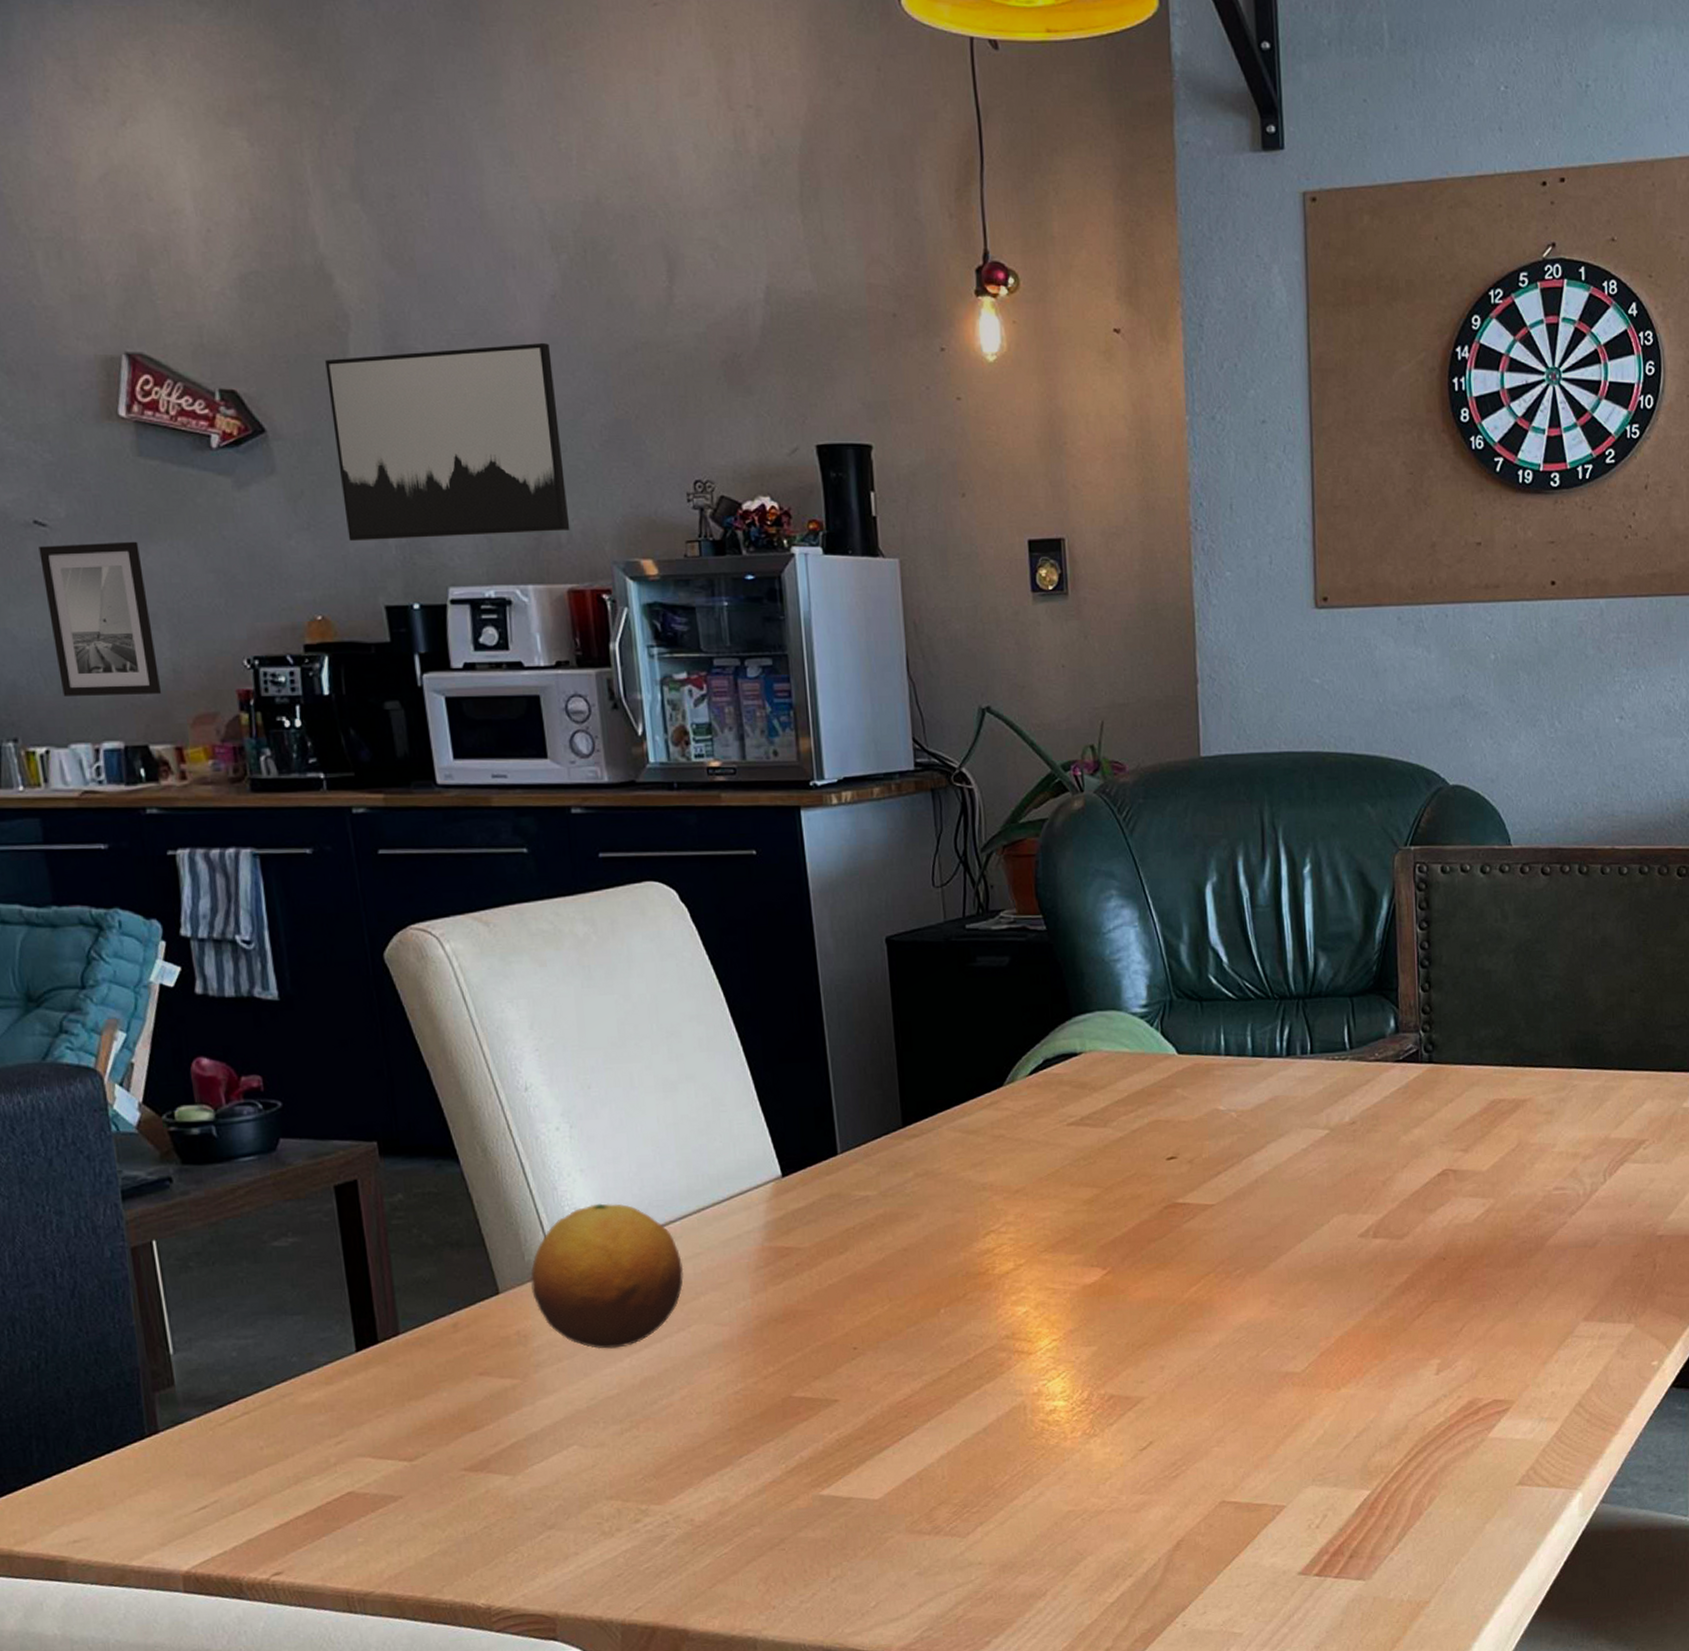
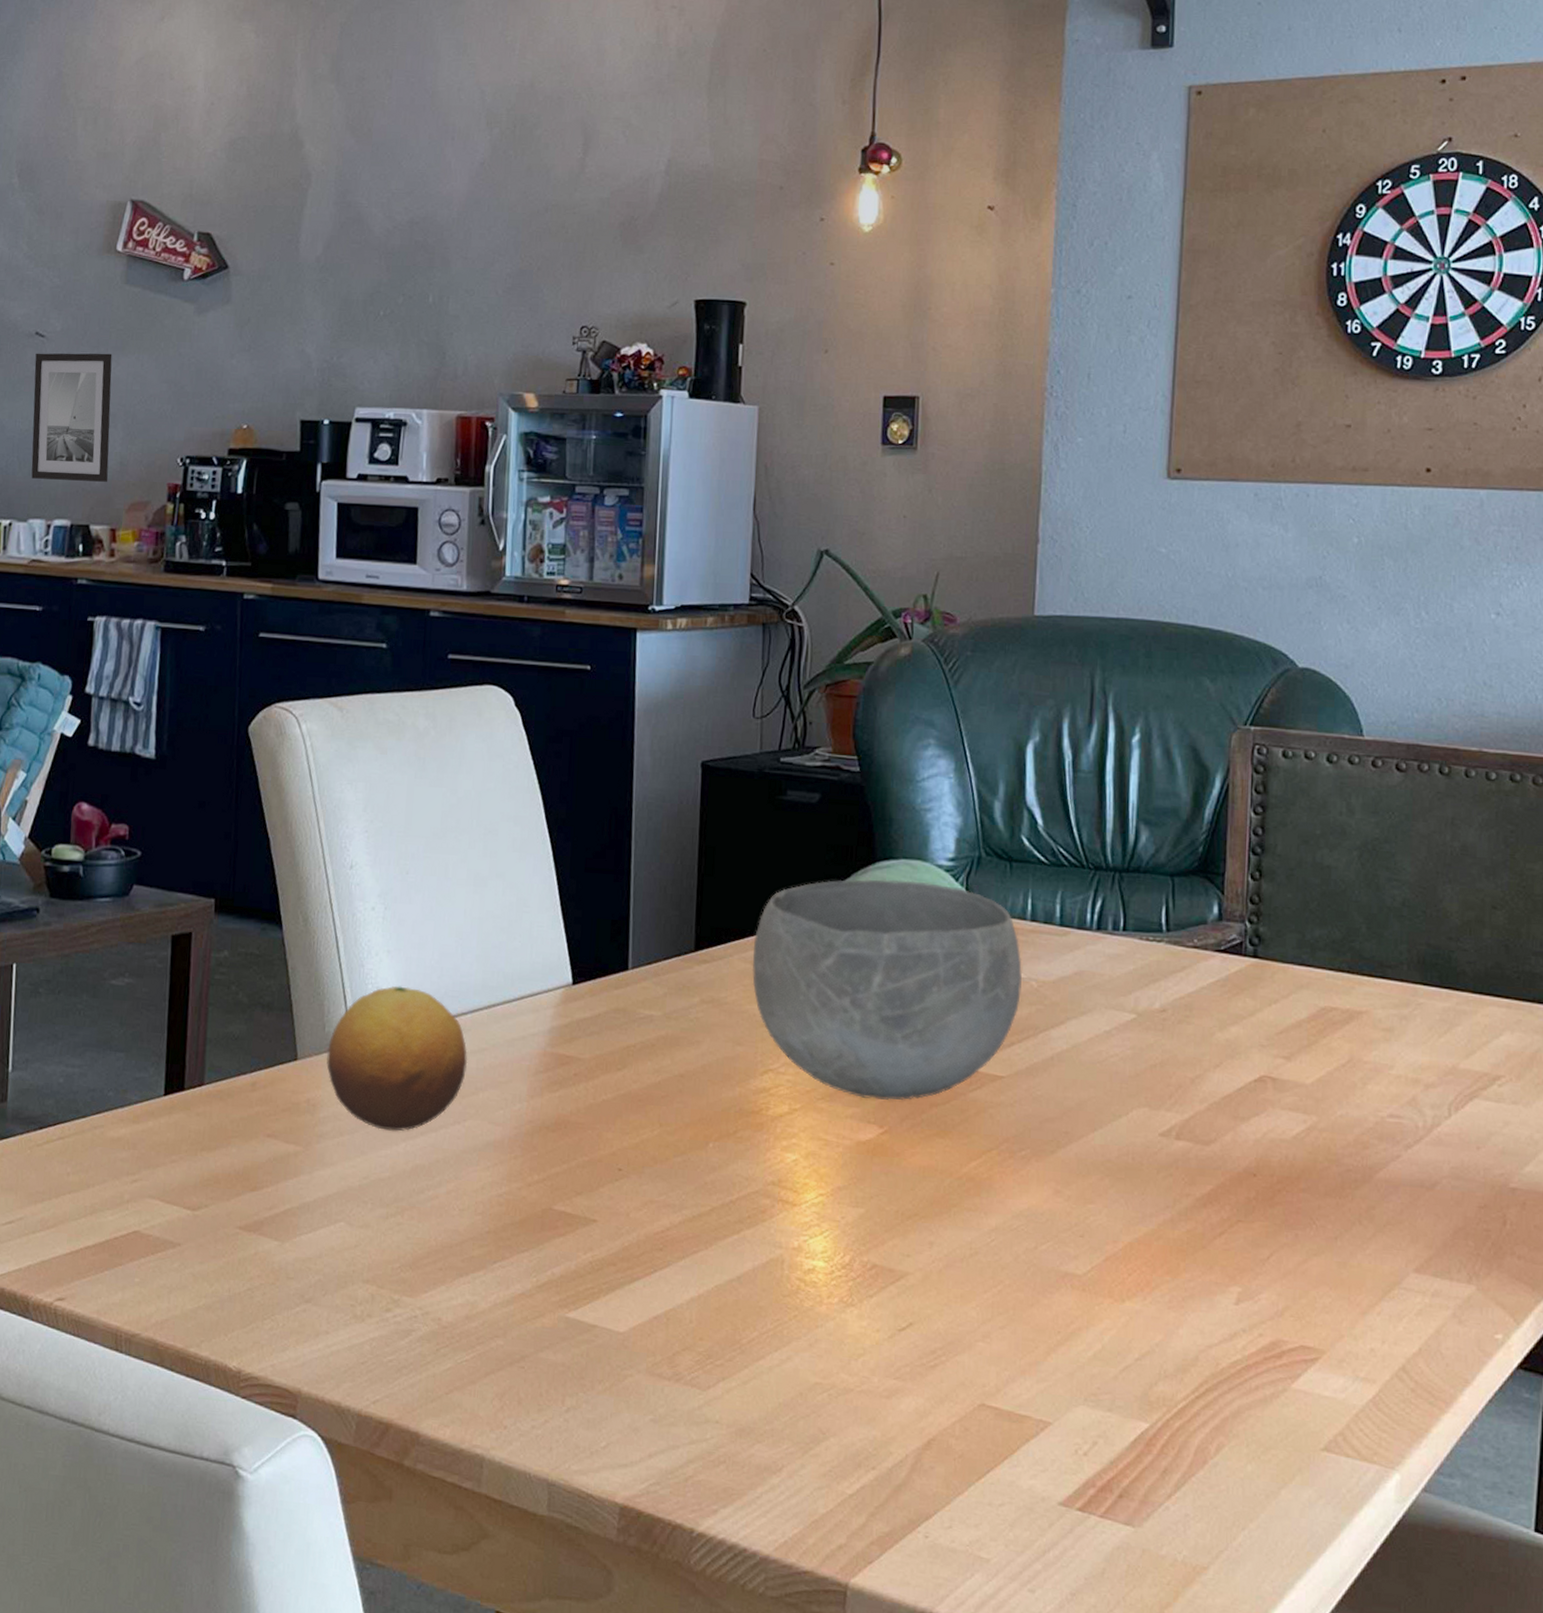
wall art: present [325,342,570,542] -> none [280,202,473,365]
bowl: none [961,1031,1223,1244] -> present [752,879,1022,1100]

